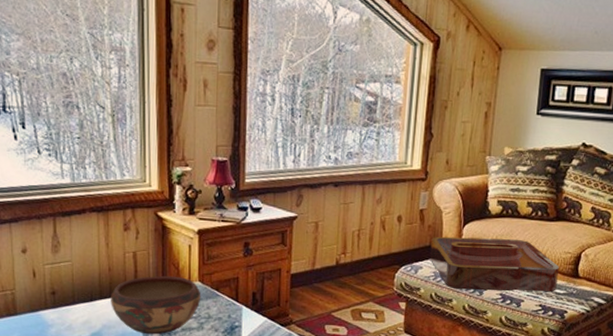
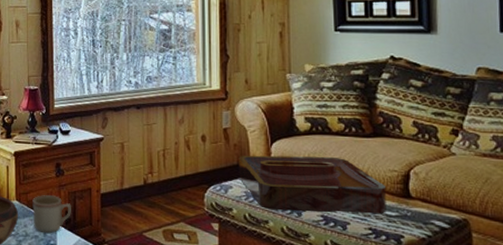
mug: none [216,276,259,314] -> present [32,195,71,233]

